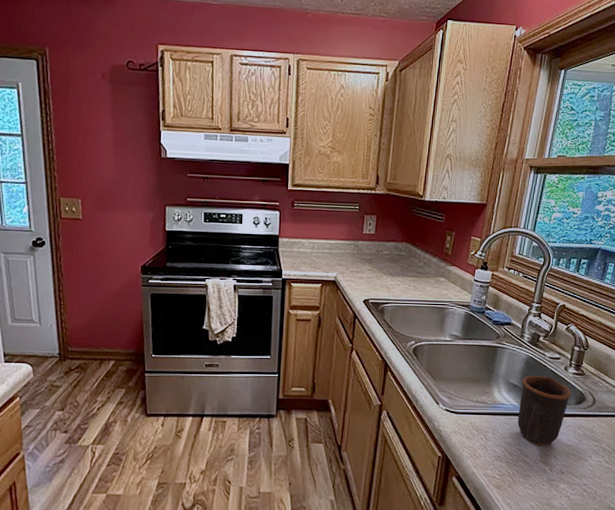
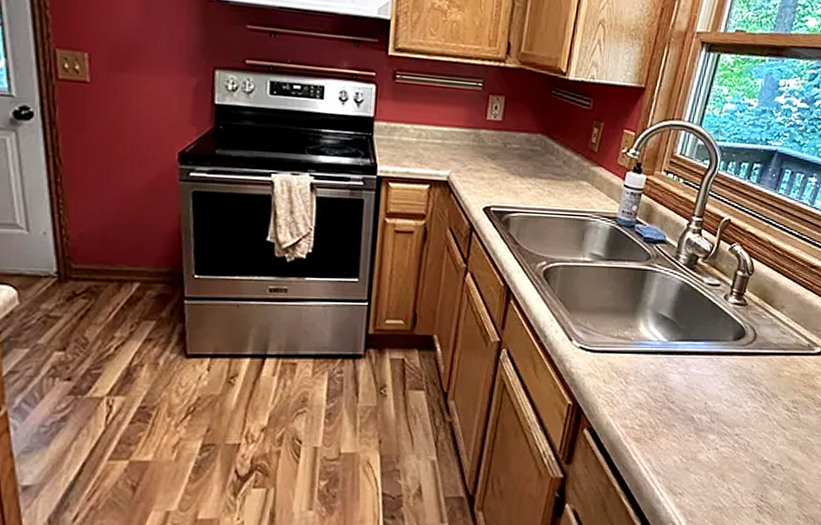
mug: present [517,376,571,446] -> none [665,306,730,390]

